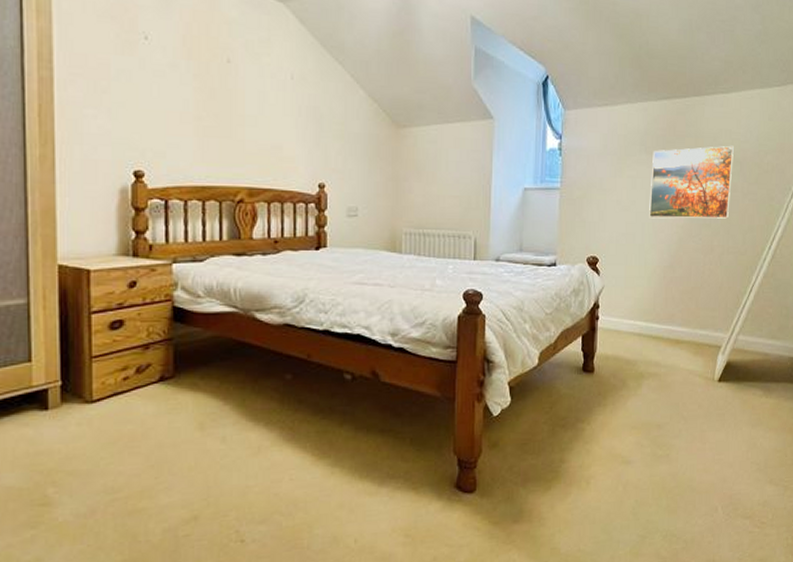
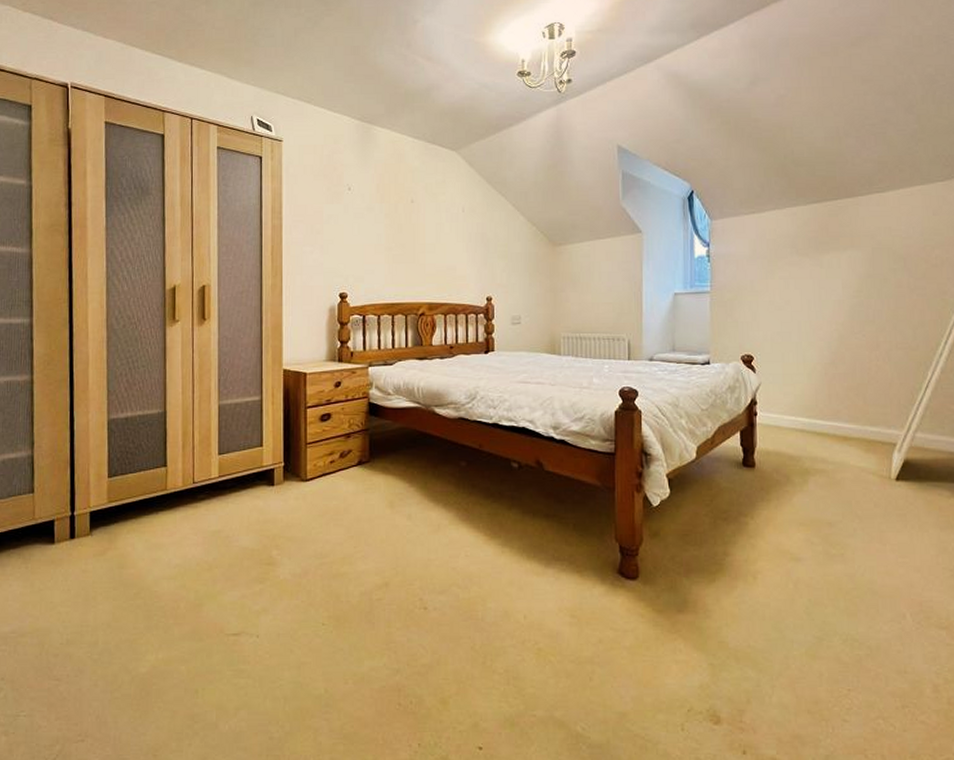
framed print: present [649,145,734,219] -> none [804,242,896,317]

